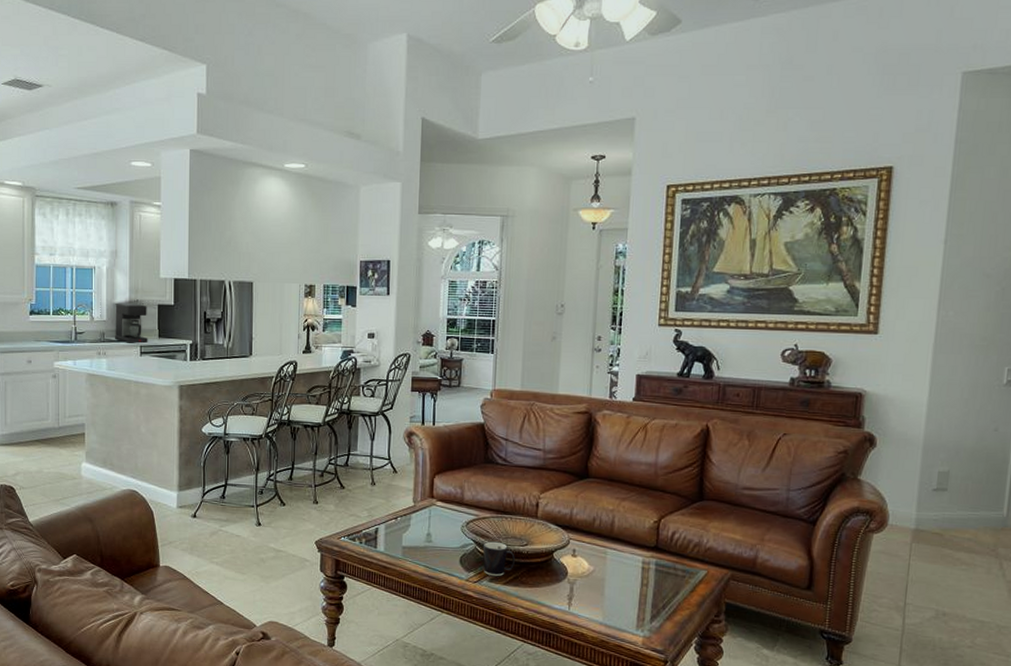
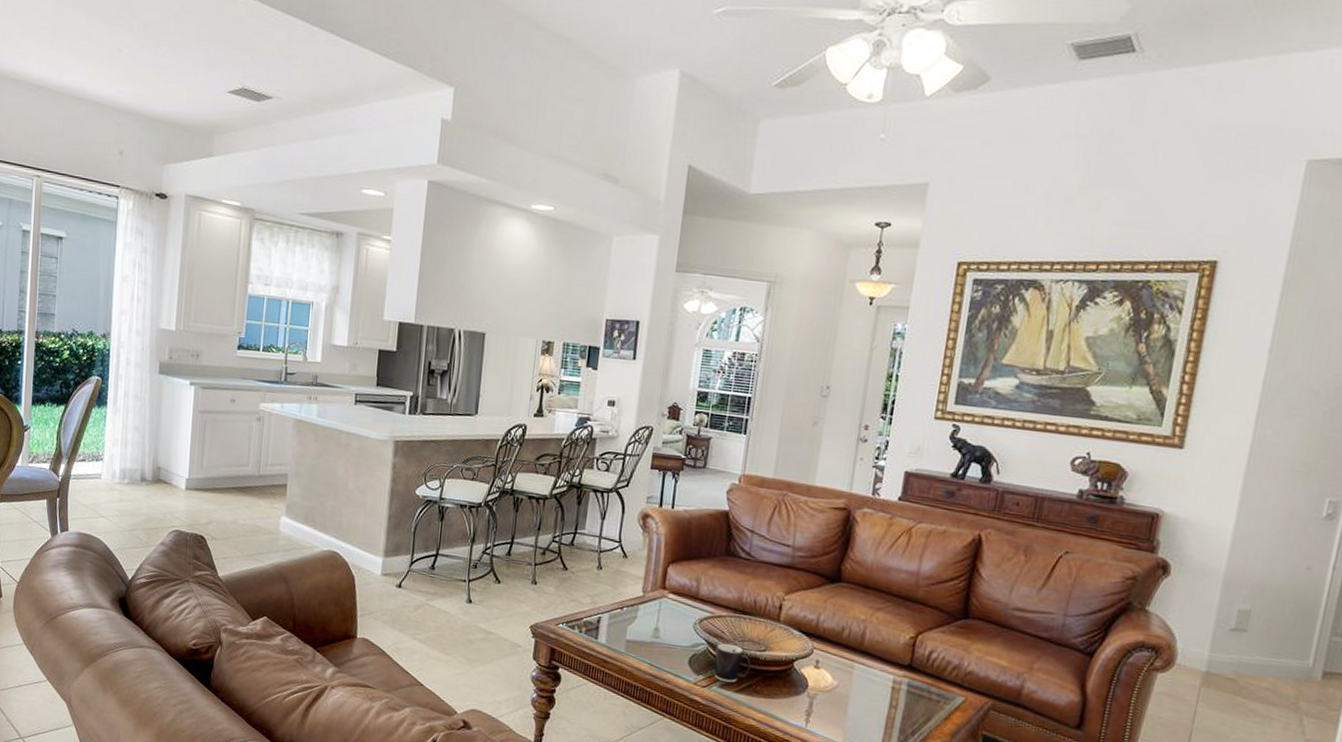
coffee maker: present [115,302,148,344] -> none [328,343,367,391]

